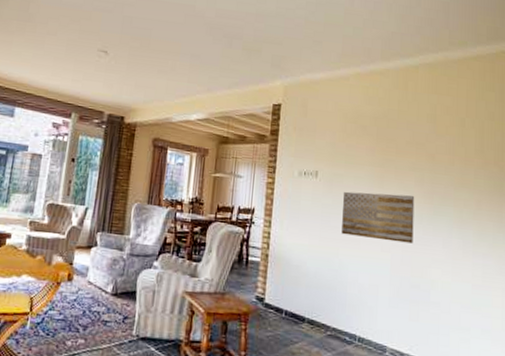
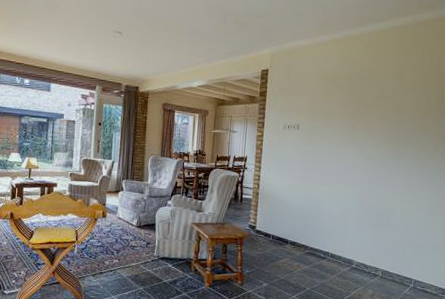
wall art: present [341,191,415,244] -> none [318,140,381,180]

